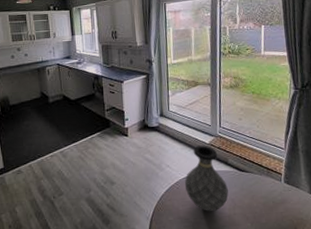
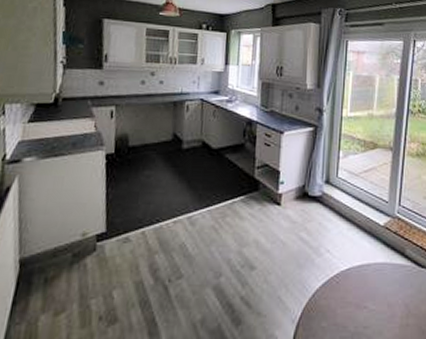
vase: present [184,145,229,212] -> none [347,227,402,320]

